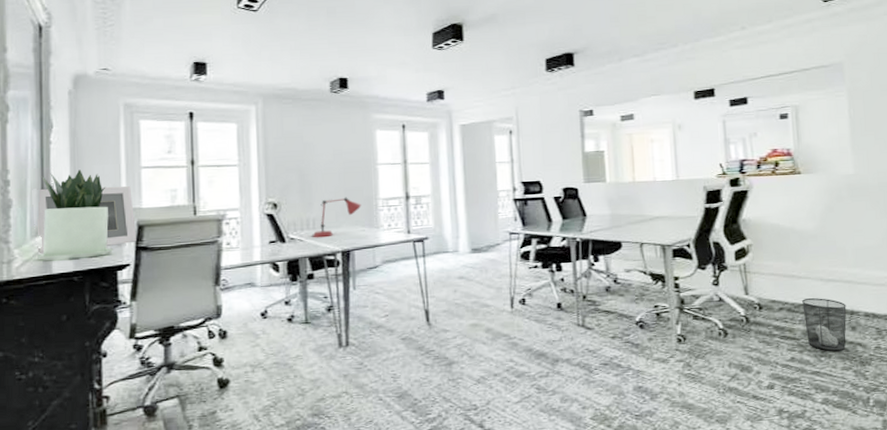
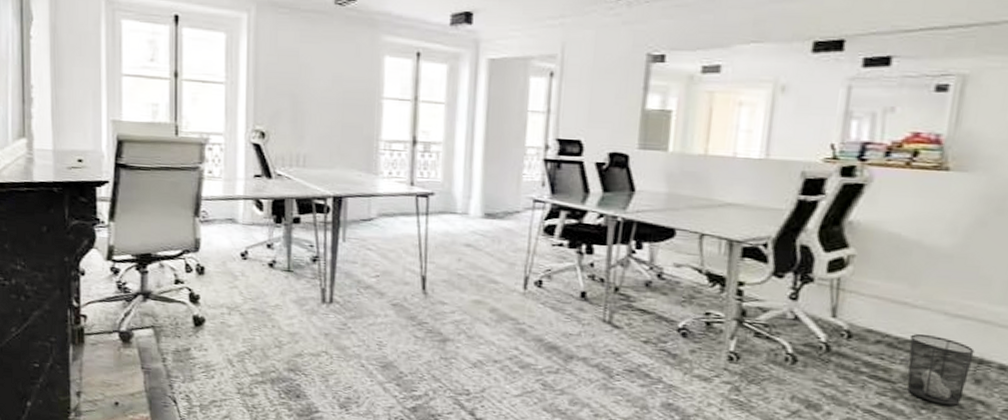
planter: present [35,170,114,261] -> none [16,71,93,169]
picture frame: present [35,185,136,255] -> none [17,88,116,159]
desk lamp: present [311,197,362,238] -> none [300,133,360,178]

